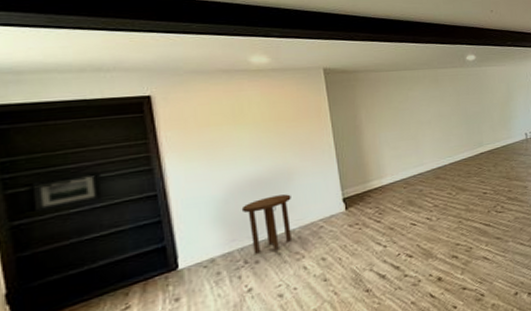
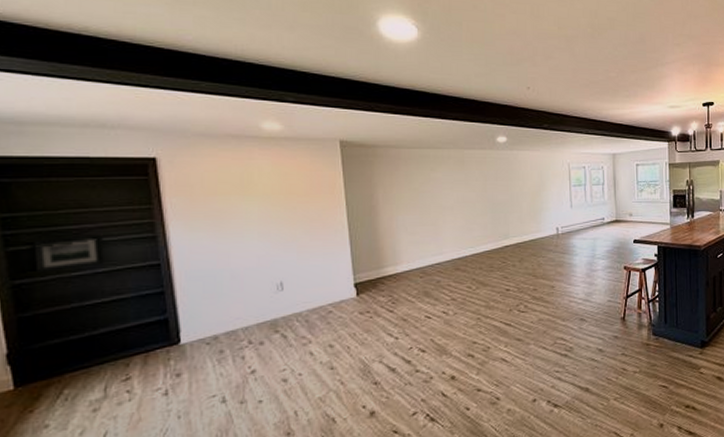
side table: present [241,194,293,254] -> none [247,274,300,335]

